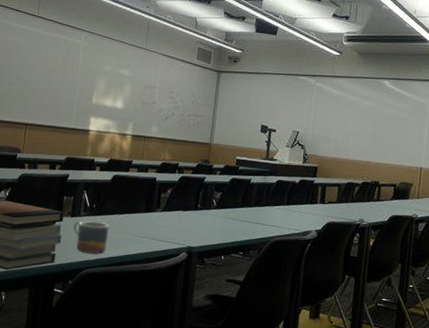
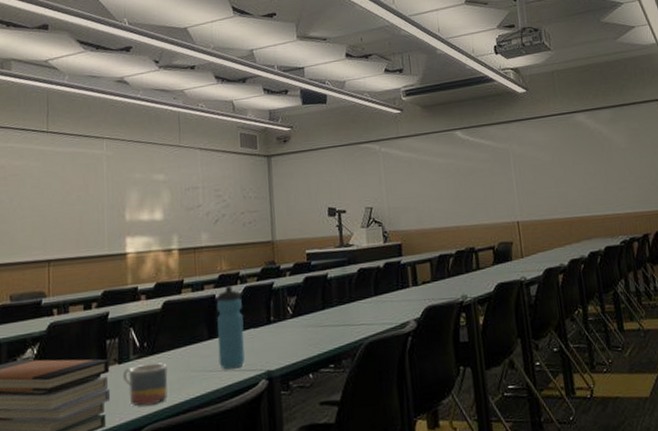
water bottle: none [150,173,177,239] -> present [216,285,245,370]

